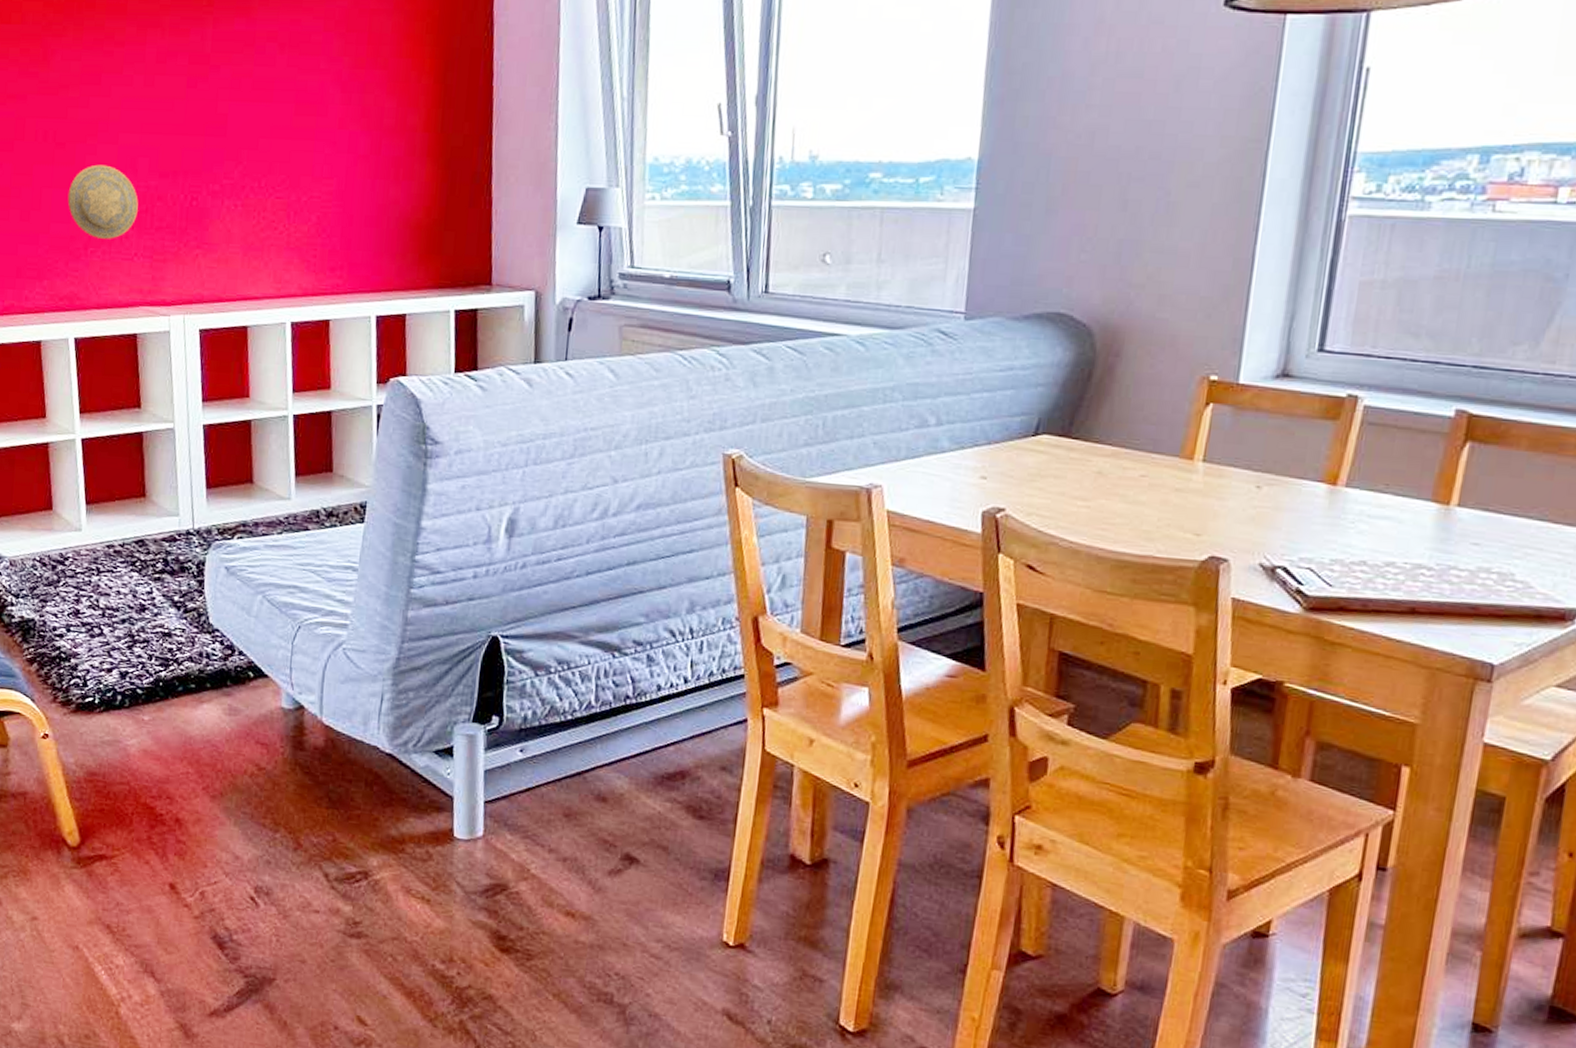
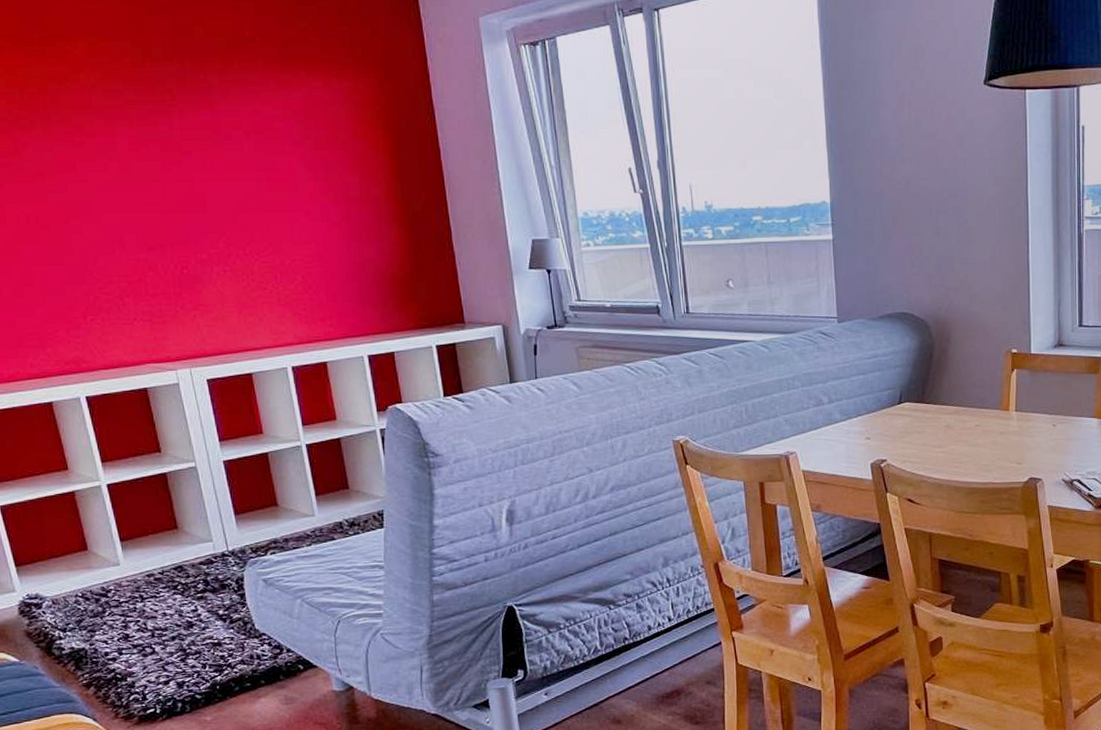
decorative plate: present [67,164,138,239] -> none [58,242,131,308]

